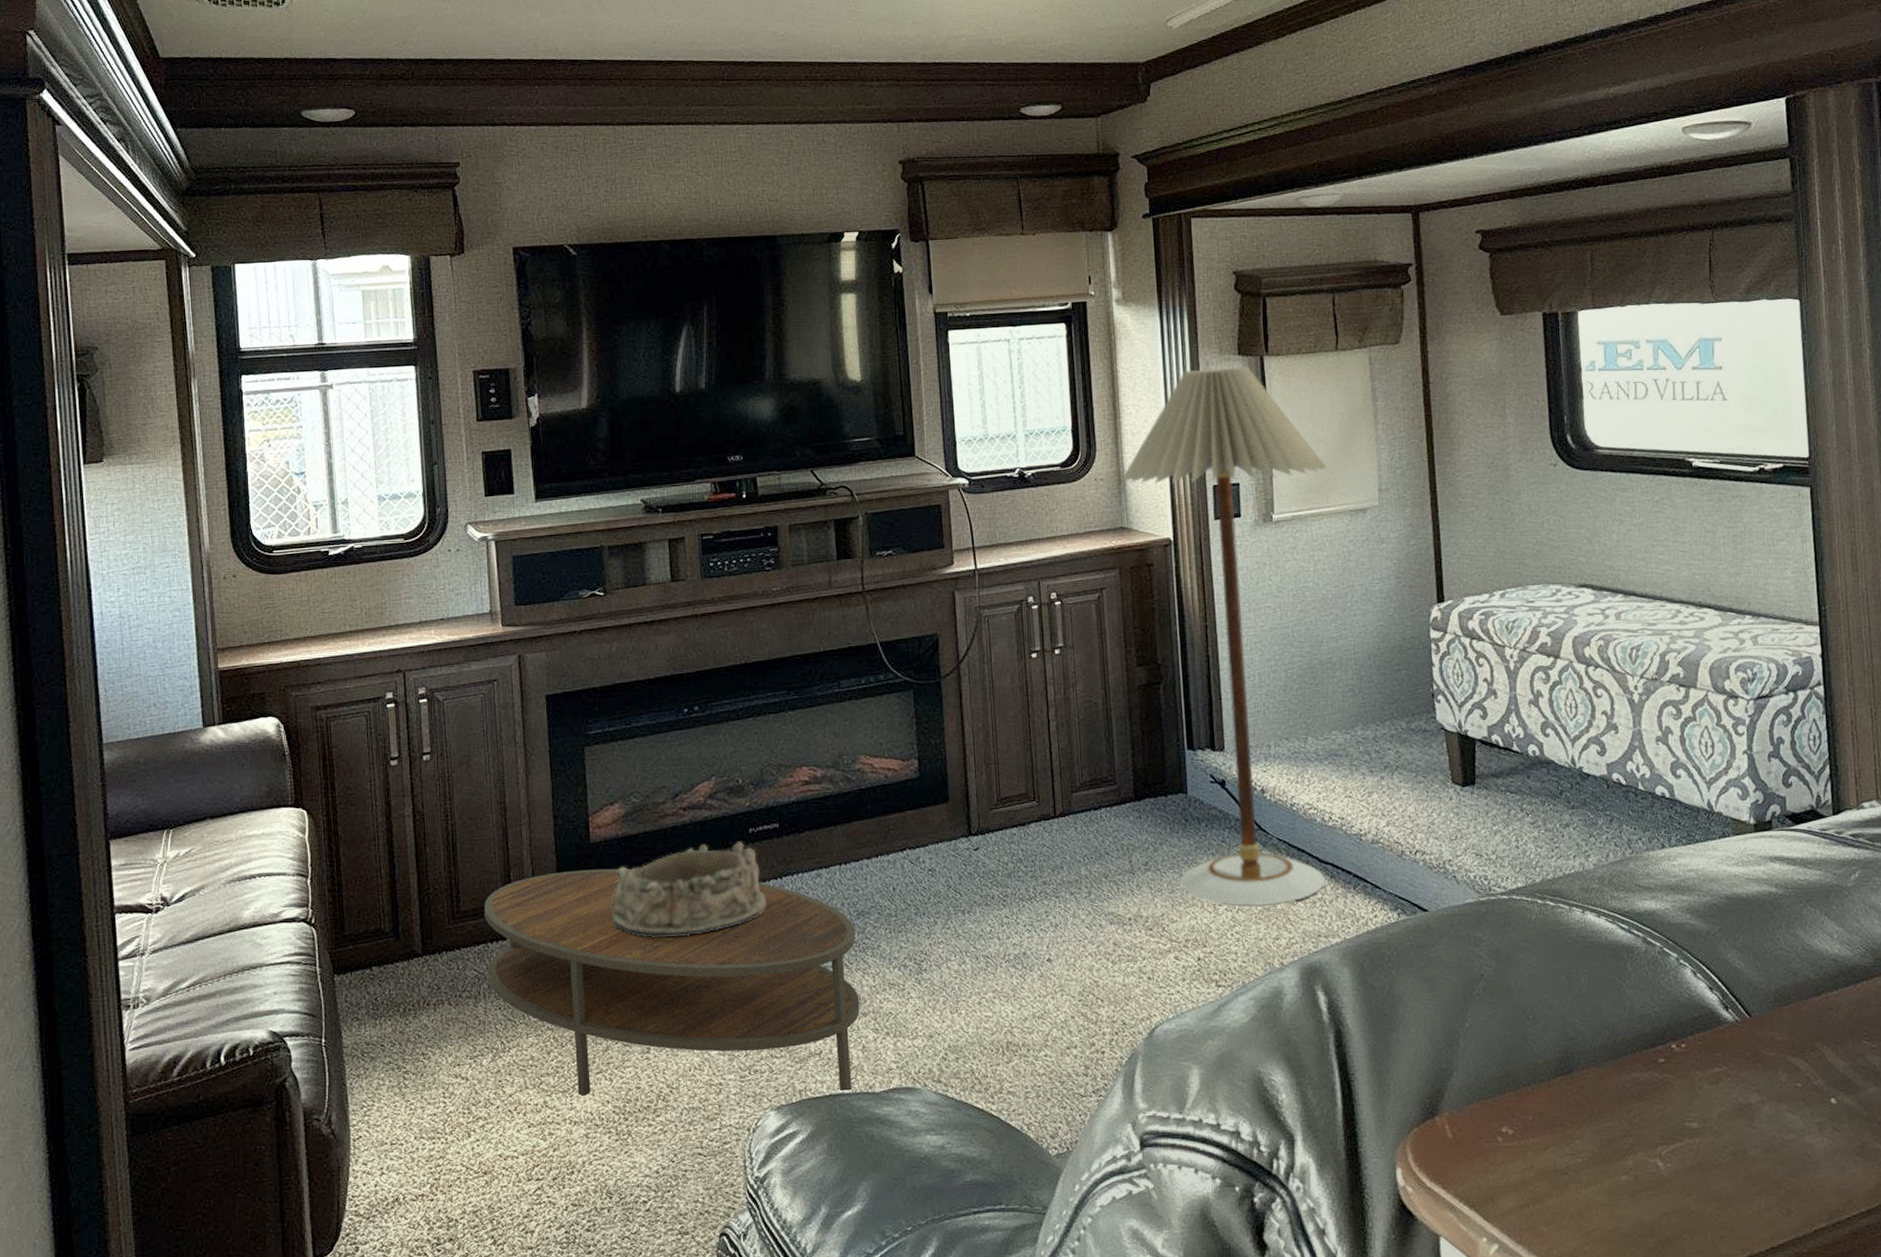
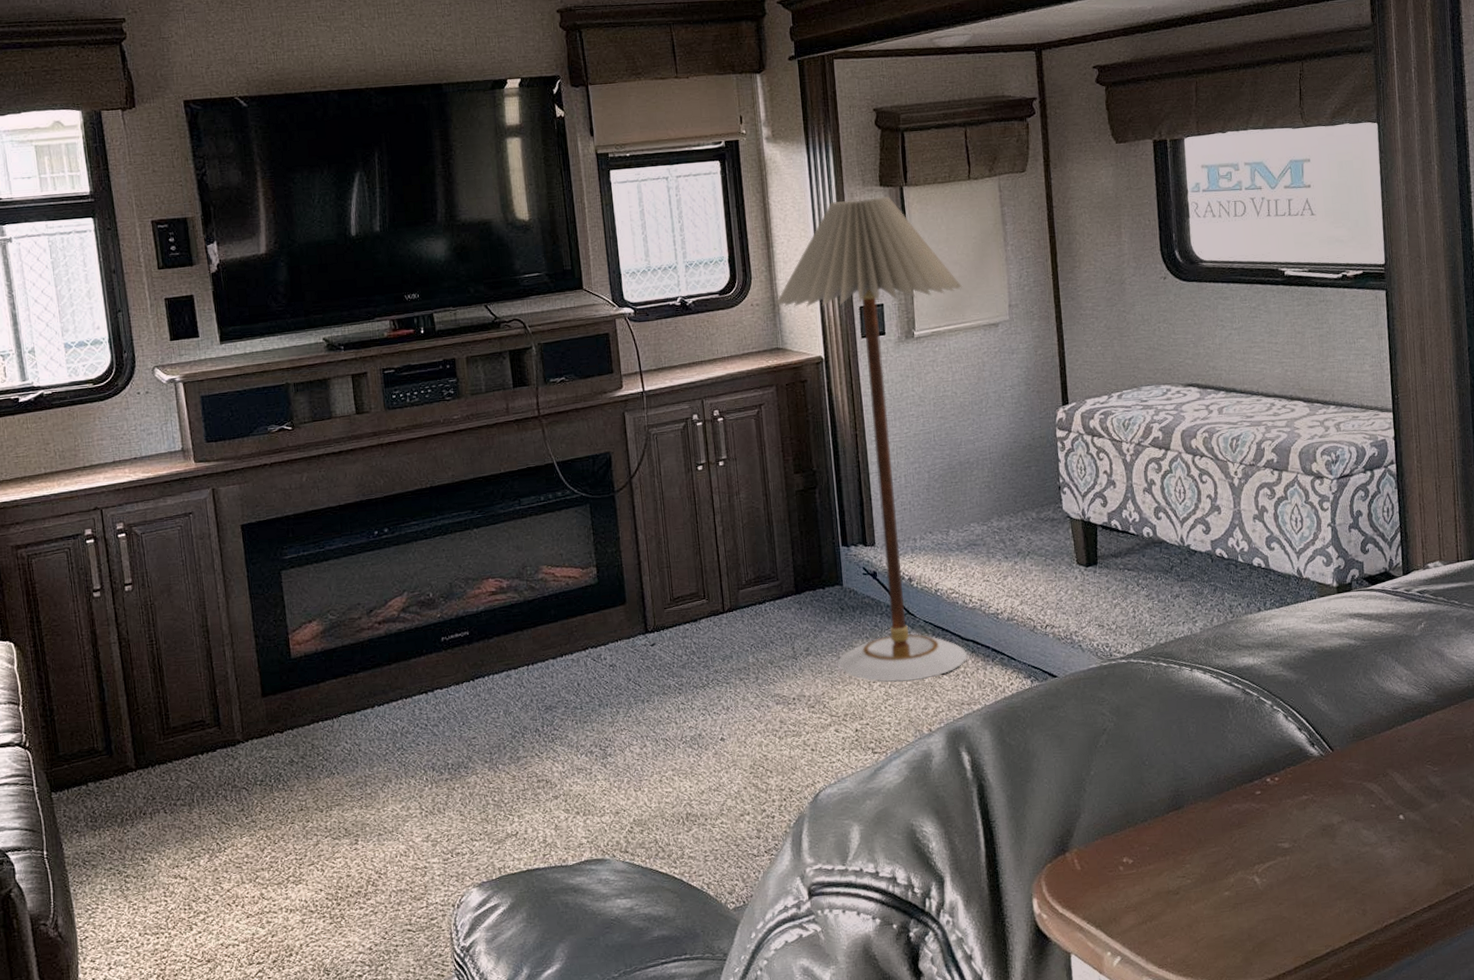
coffee table: present [484,868,860,1096] -> none [193,679,552,886]
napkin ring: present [611,842,767,938] -> none [315,650,461,741]

